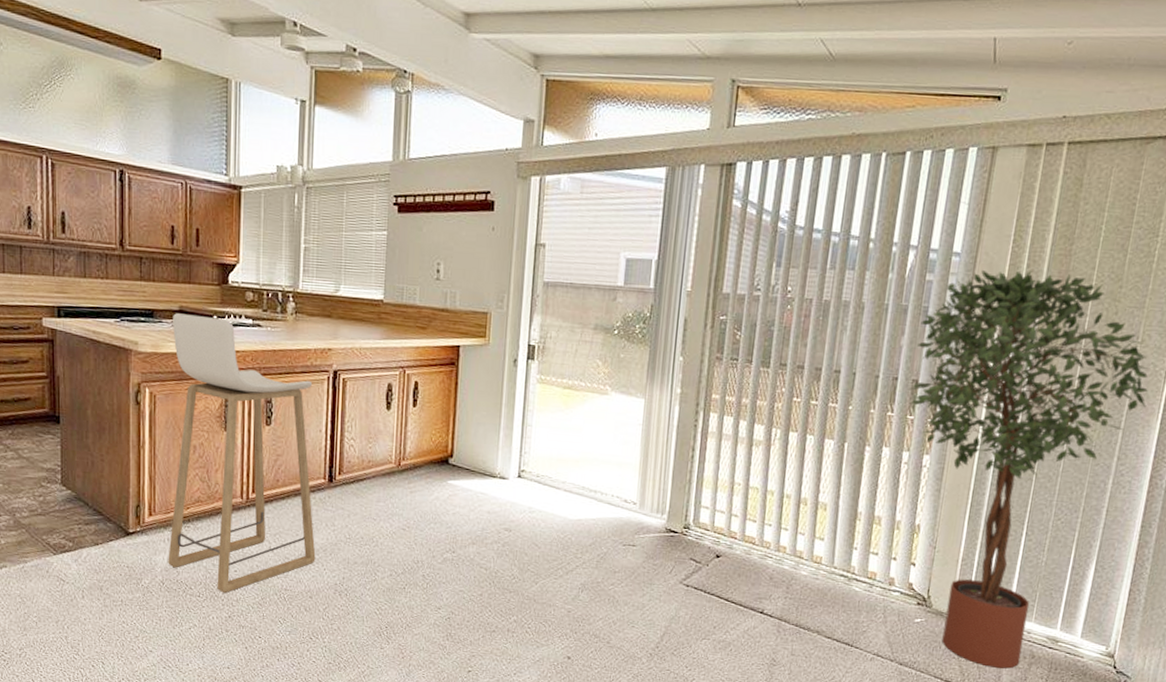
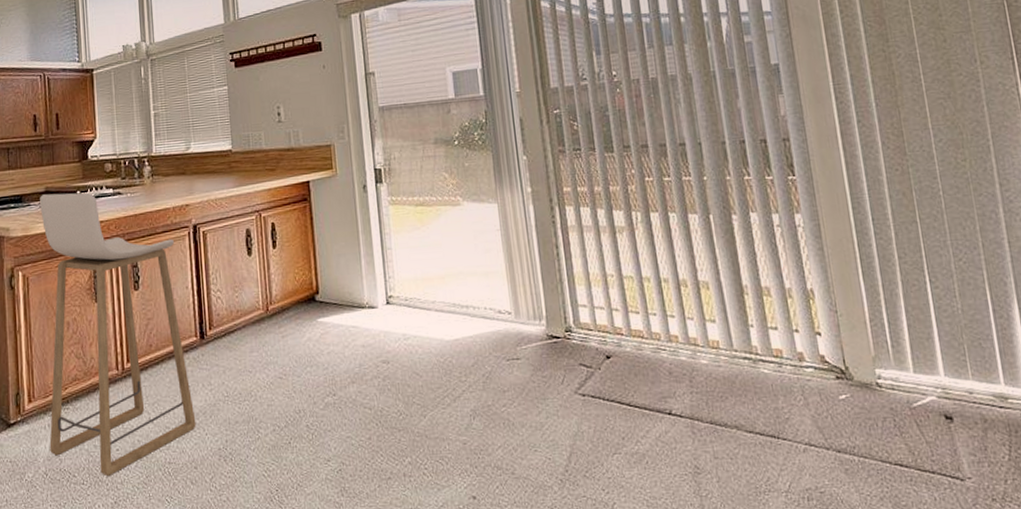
potted tree: present [908,270,1149,669] -> none [752,12,1010,440]

